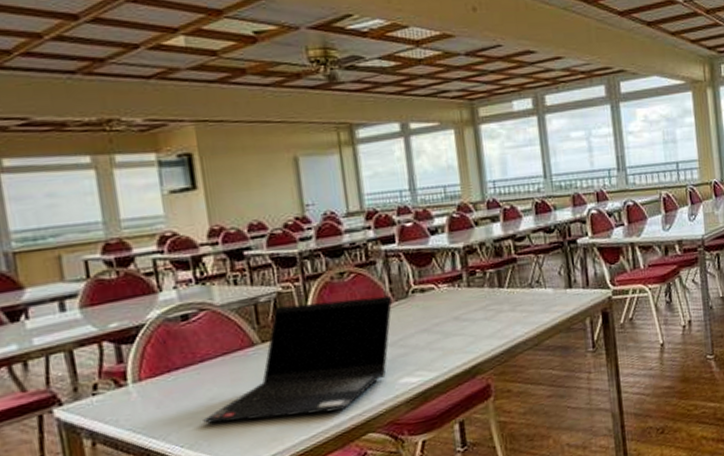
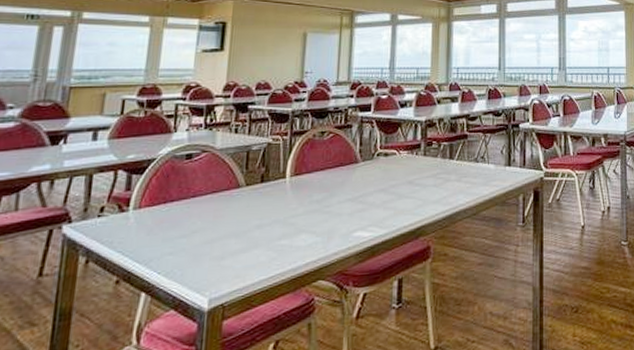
laptop computer: present [203,296,393,424] -> none [182,155,360,257]

